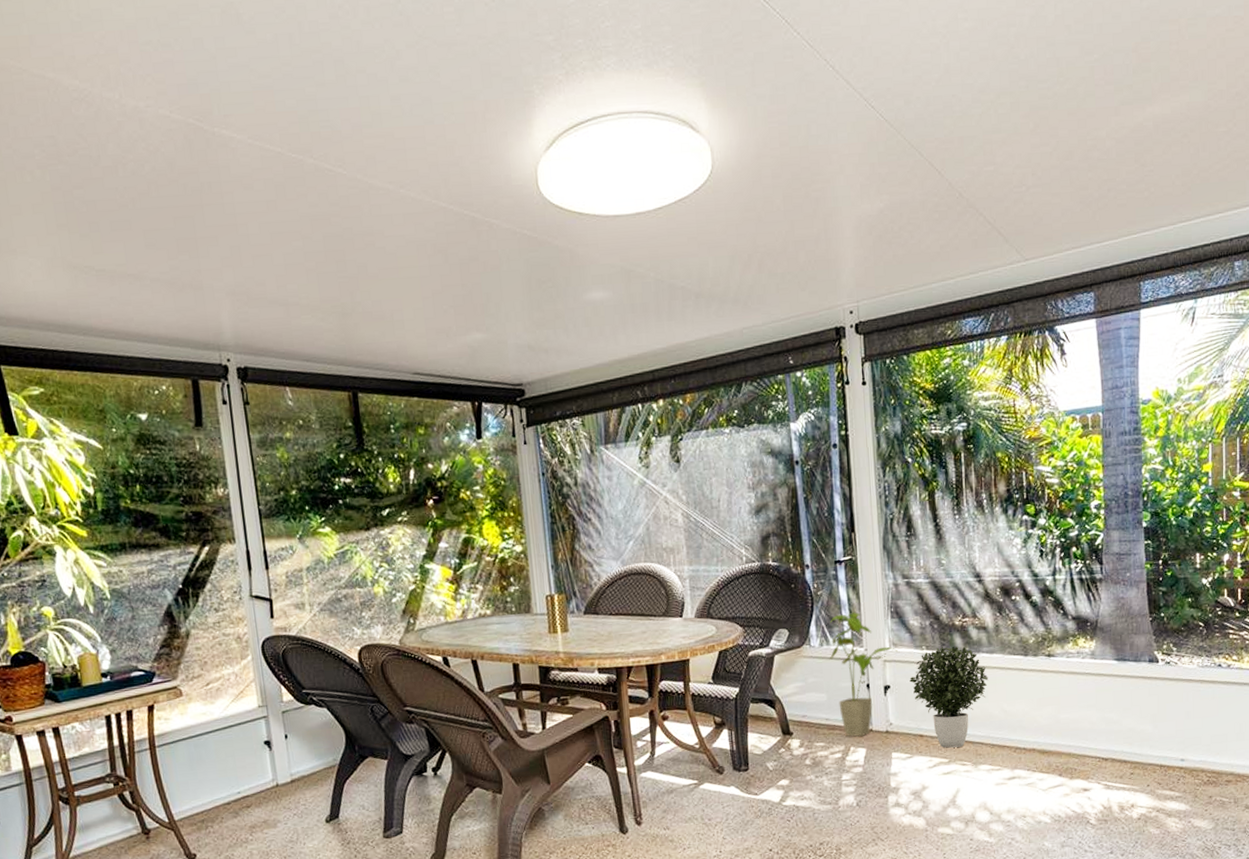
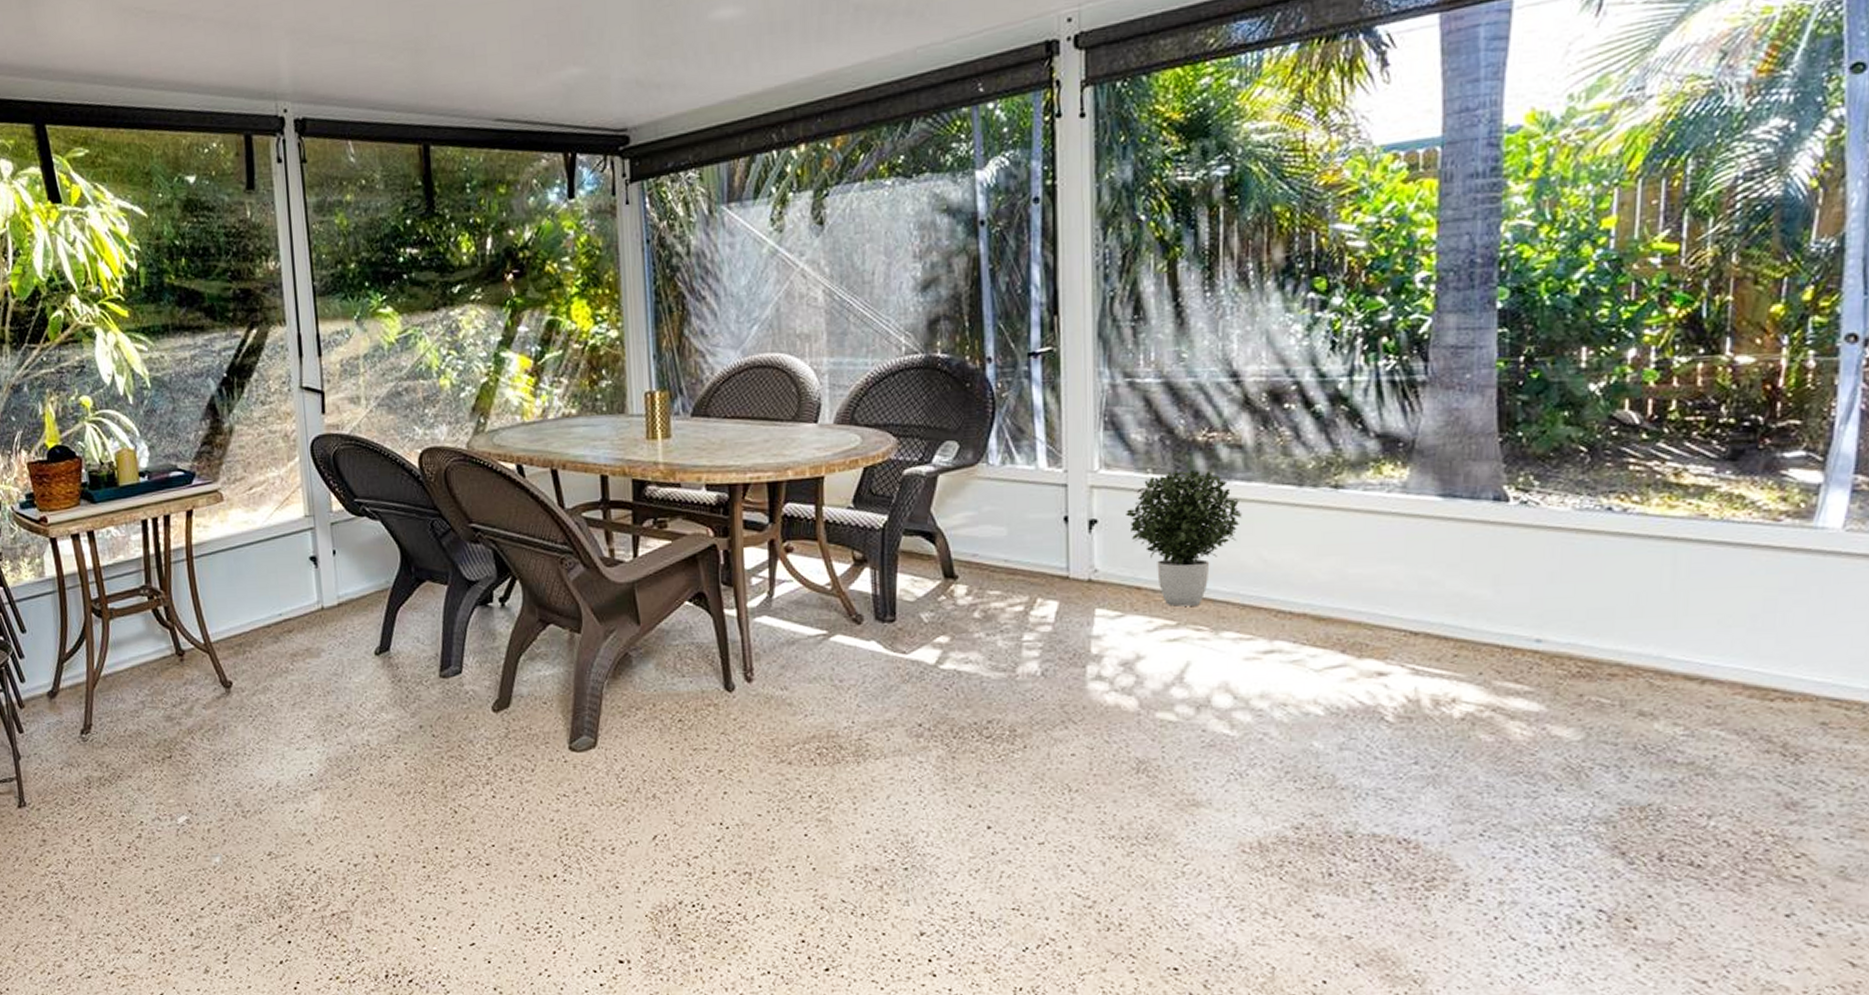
house plant: present [829,612,898,737] -> none [1013,421,1111,585]

